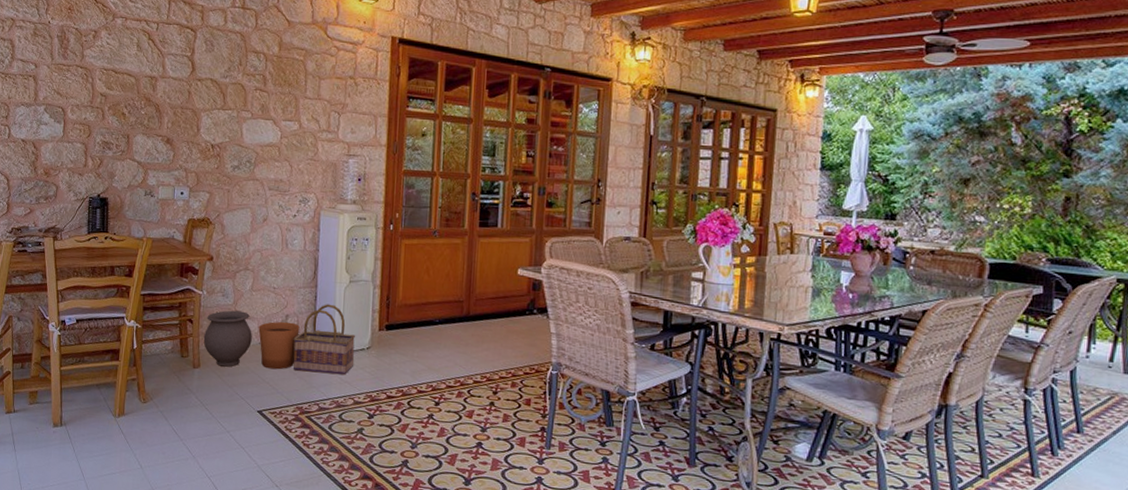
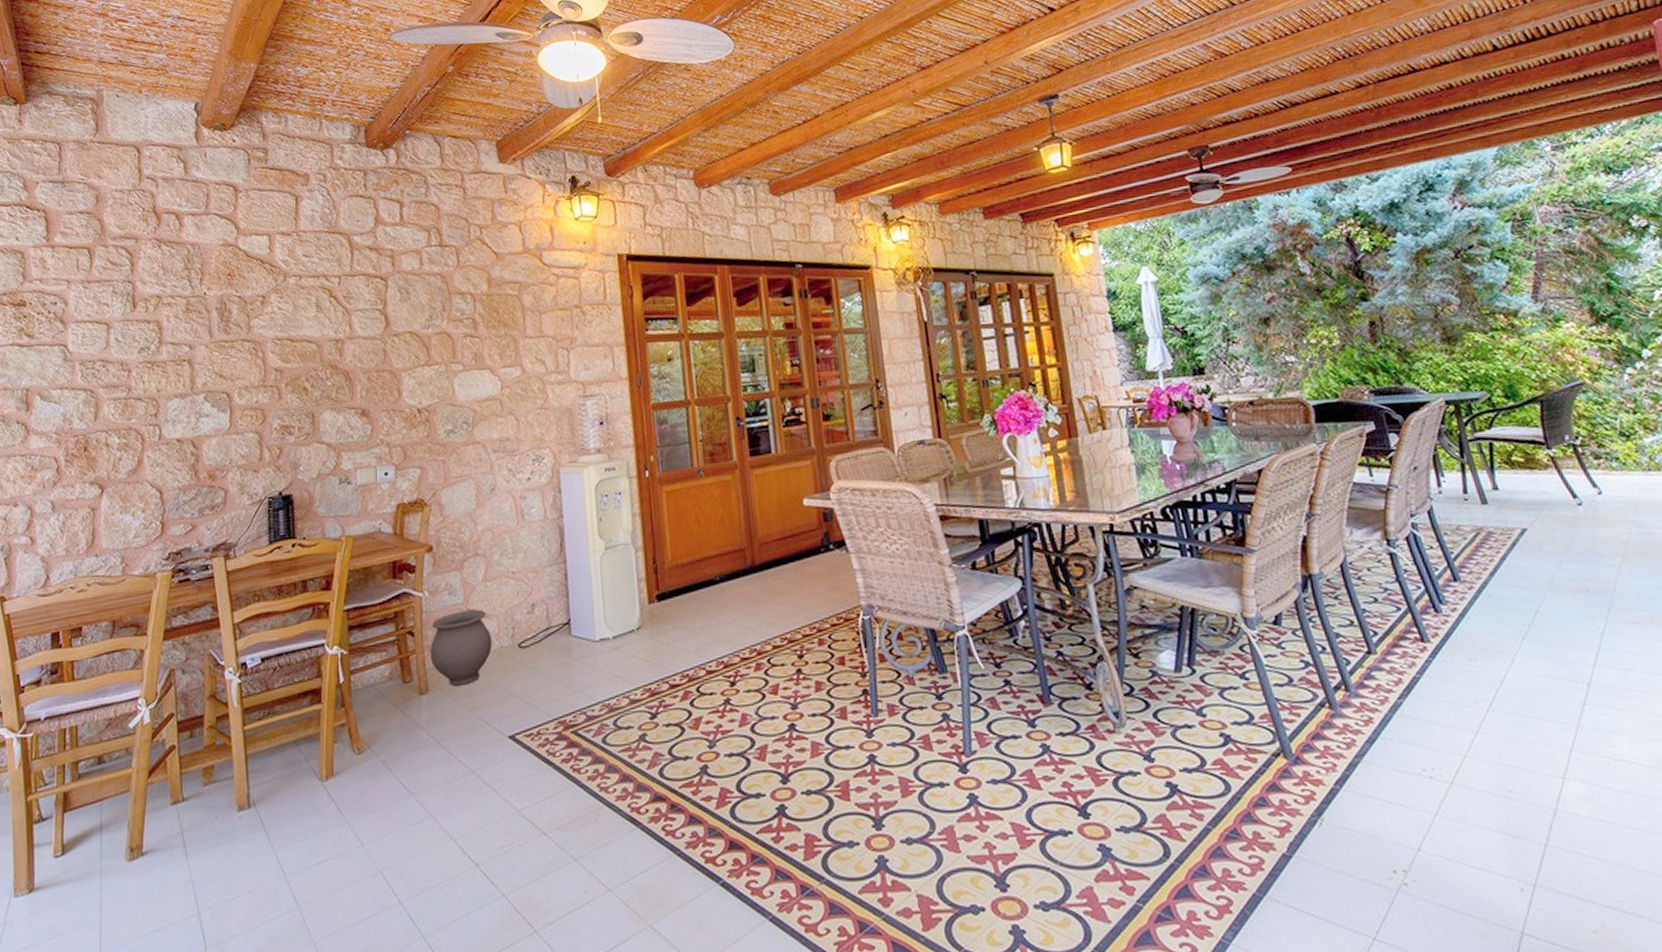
planter: present [258,321,300,370] -> none [499,612,551,678]
basket: present [293,304,355,375] -> none [544,581,623,674]

